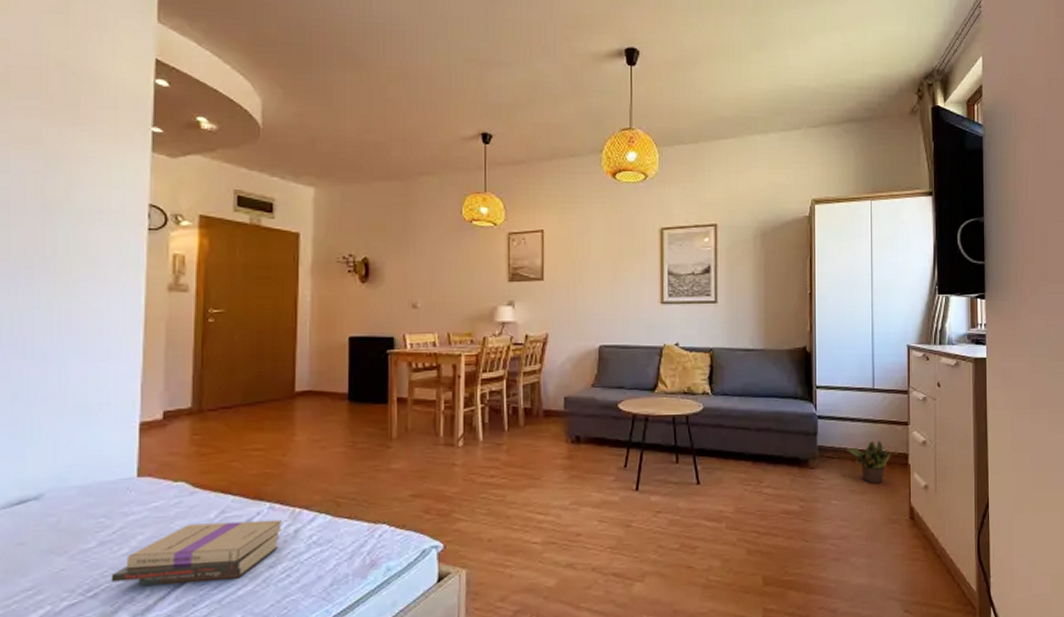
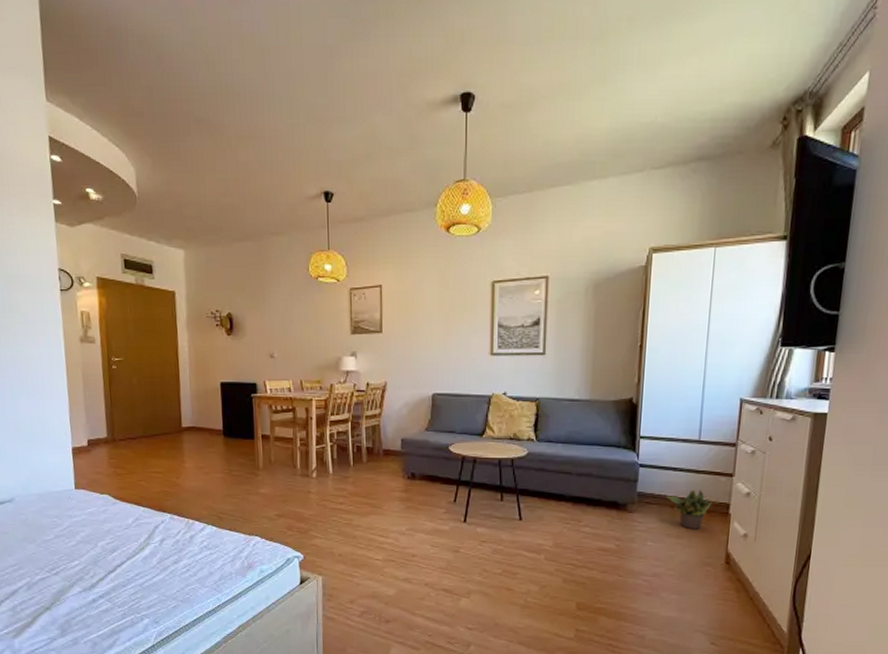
books: present [111,519,282,587] -> none [66,527,181,570]

